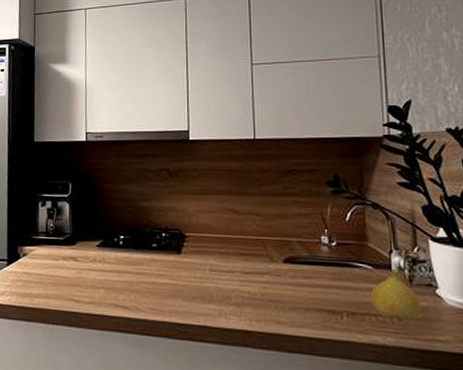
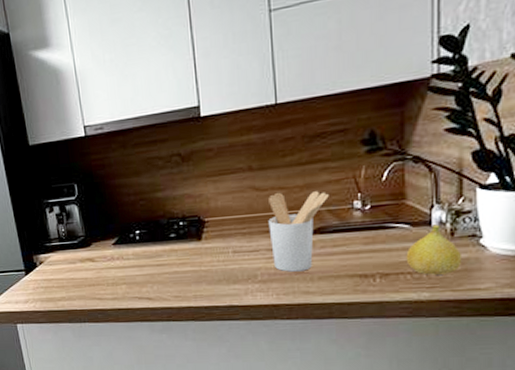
utensil holder: none [244,217,299,299] -> present [268,191,329,272]

